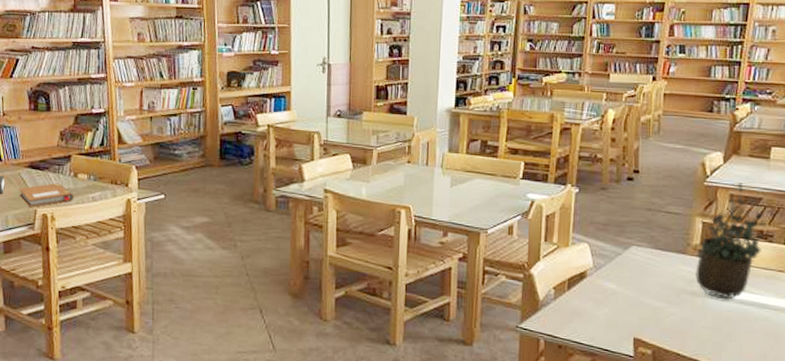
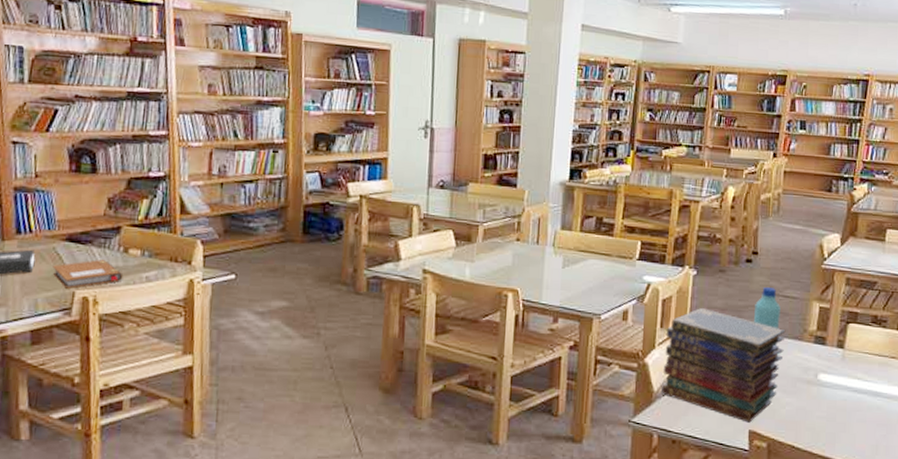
book stack: none [547,222,669,331] -> present [662,307,786,423]
water bottle: none [635,204,663,260] -> present [753,287,780,347]
potted plant: present [695,183,775,300] -> none [811,266,889,389]

